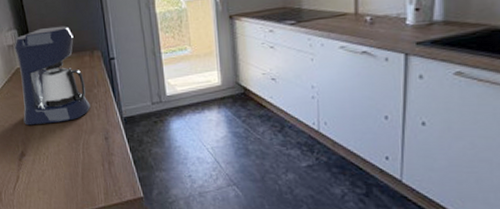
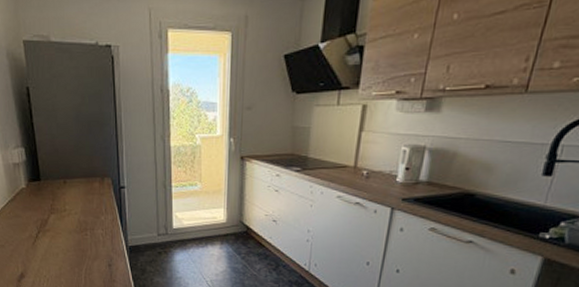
coffee maker: present [14,25,90,126] -> none [20,149,96,247]

